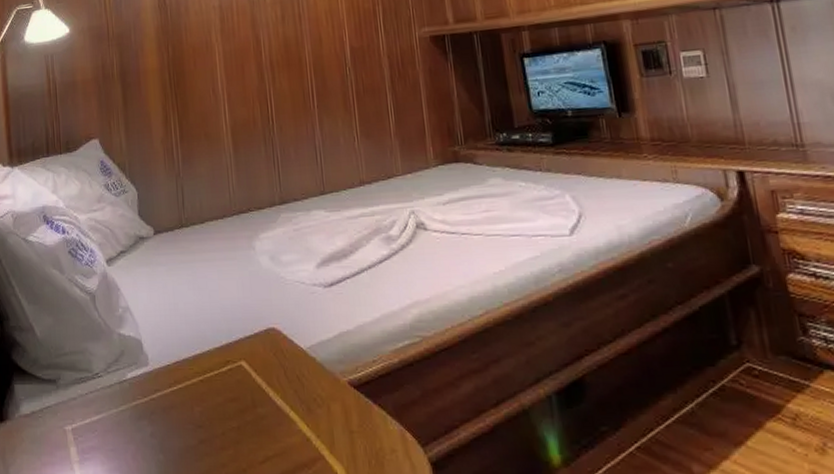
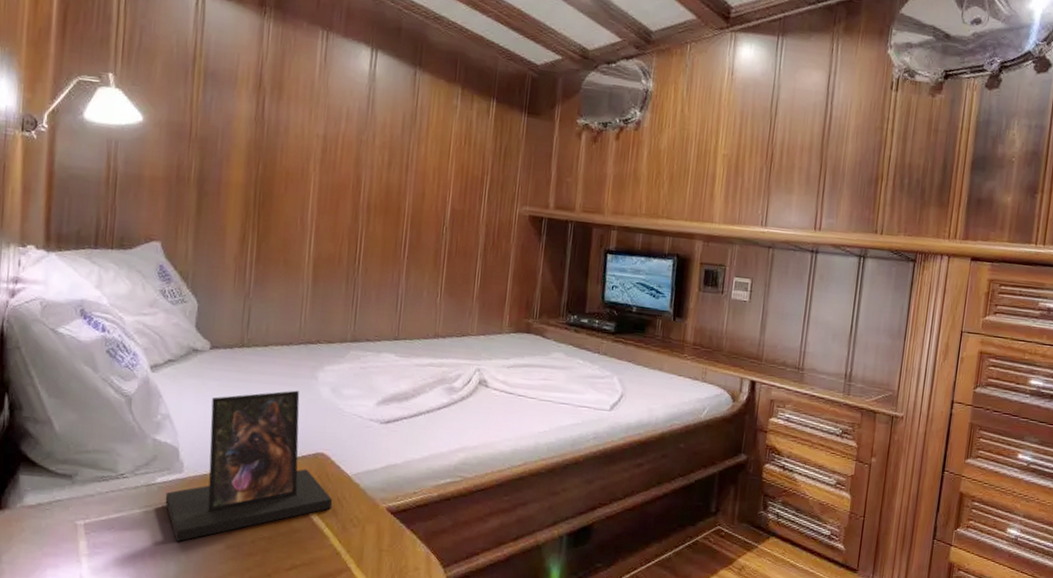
photo frame: none [136,264,293,440] -> present [165,390,333,542]

